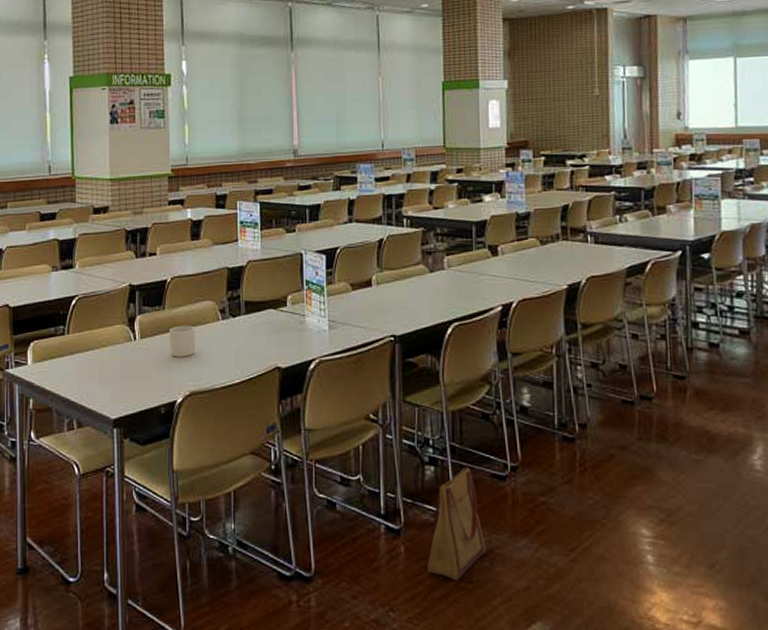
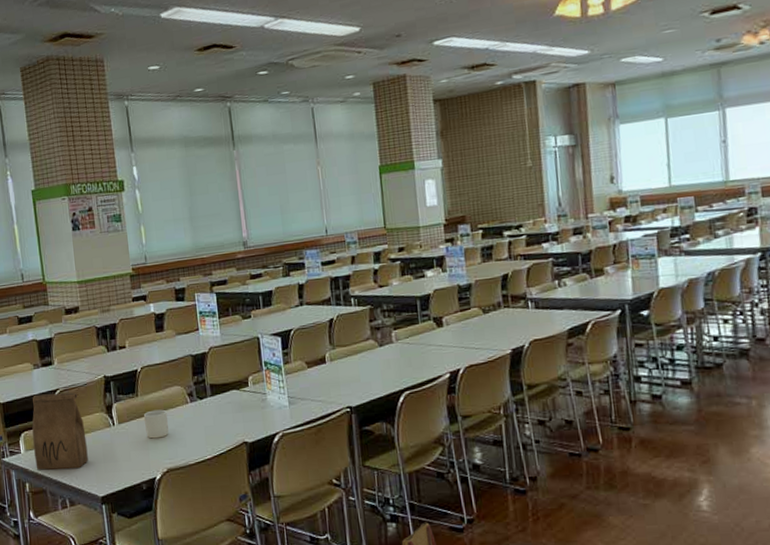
paper bag: none [43,299,103,386] -> present [32,392,88,470]

